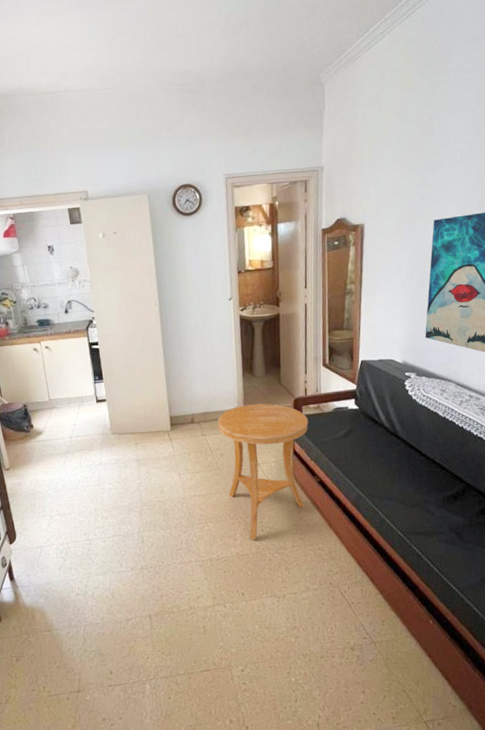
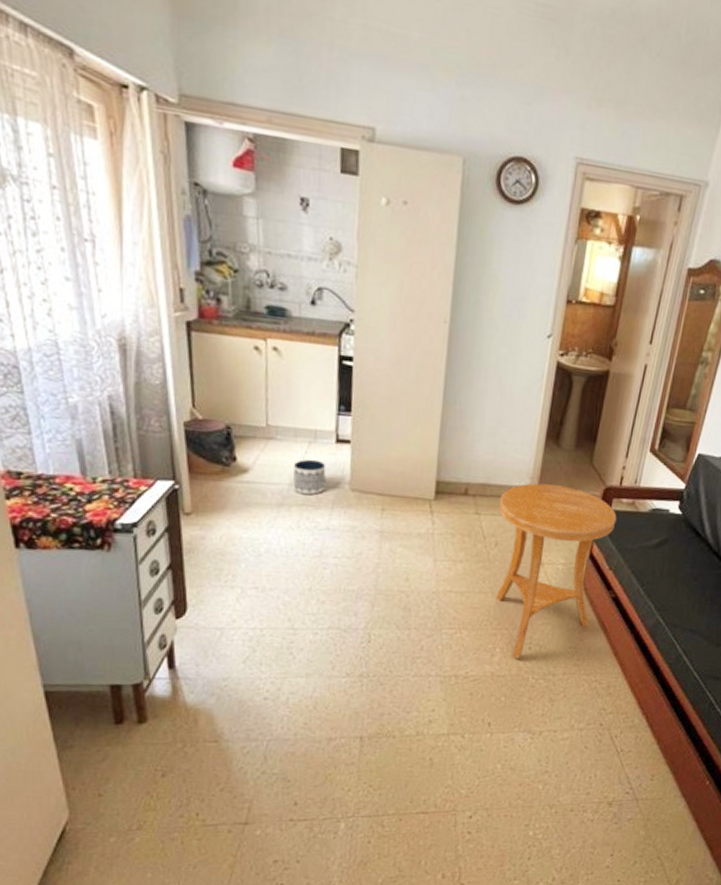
planter: none [71,417,94,443] -> present [293,459,326,495]

